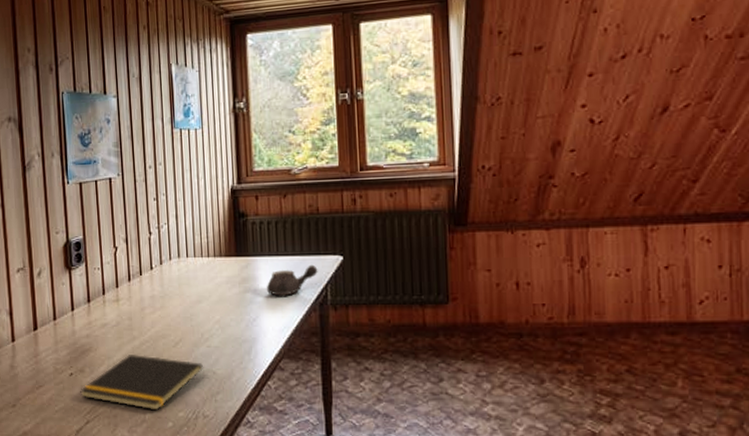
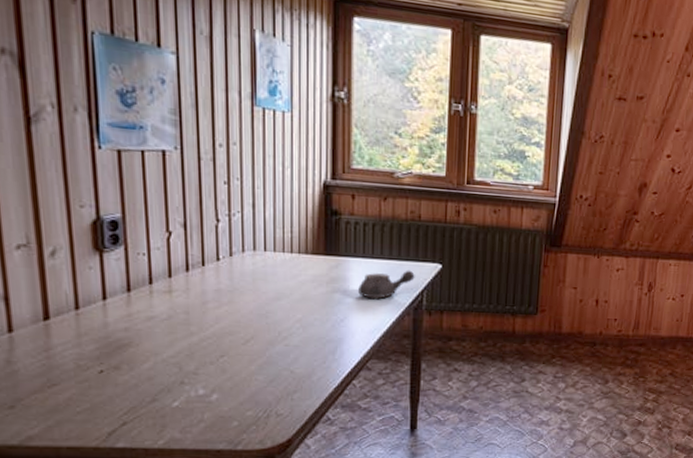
notepad: present [80,355,203,411] -> none [114,351,278,410]

